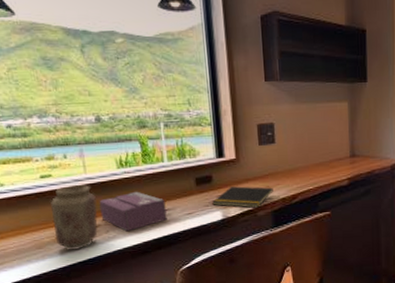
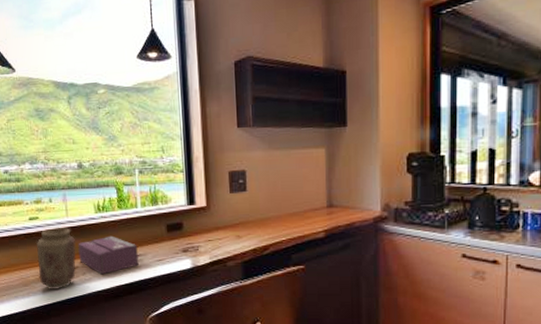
notepad: present [212,186,273,208] -> none [182,235,244,258]

